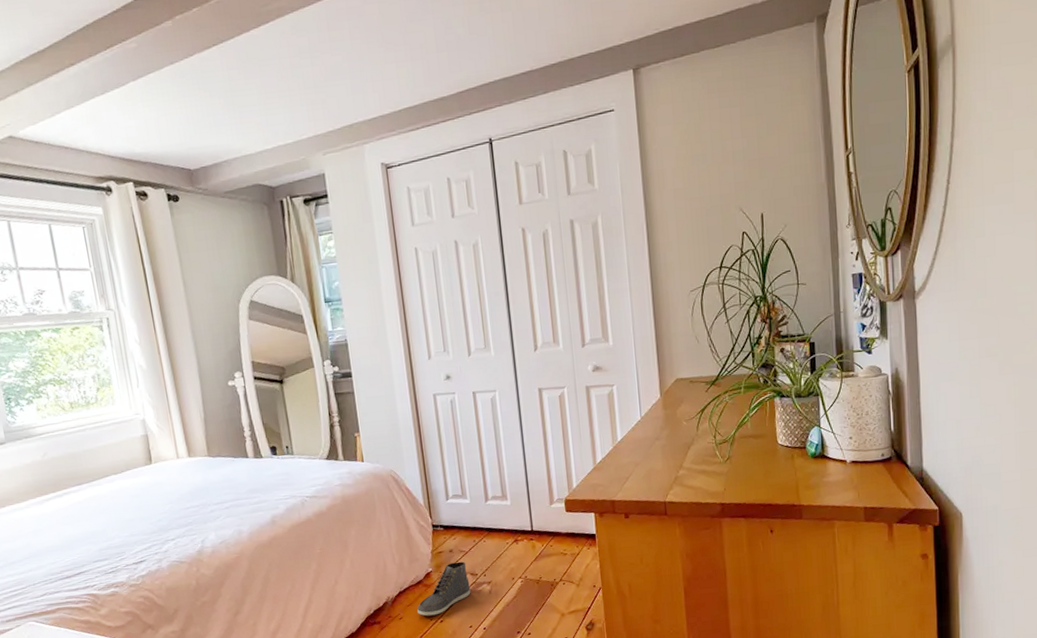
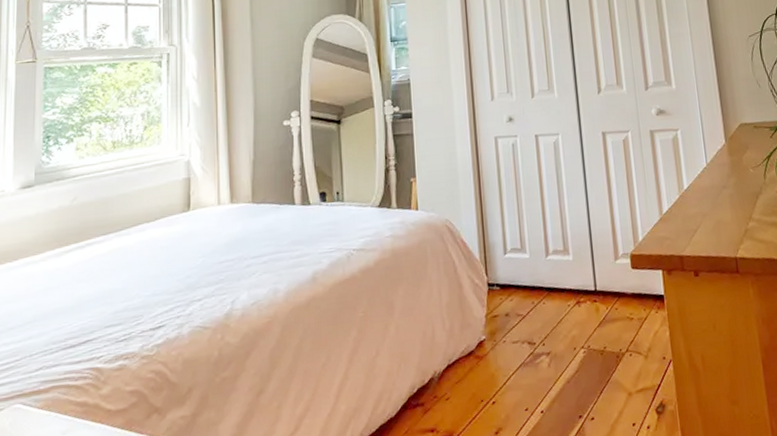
sneaker: present [417,561,471,616] -> none [467,327,528,396]

